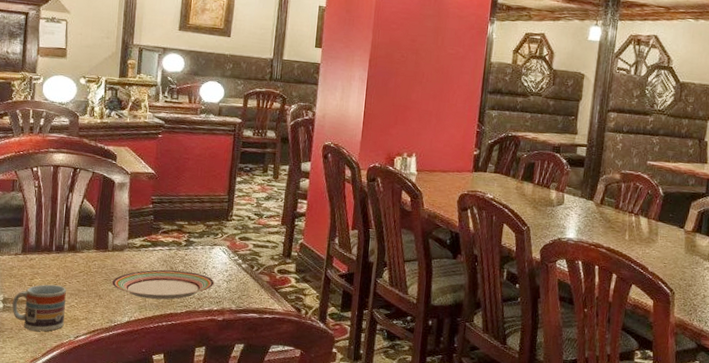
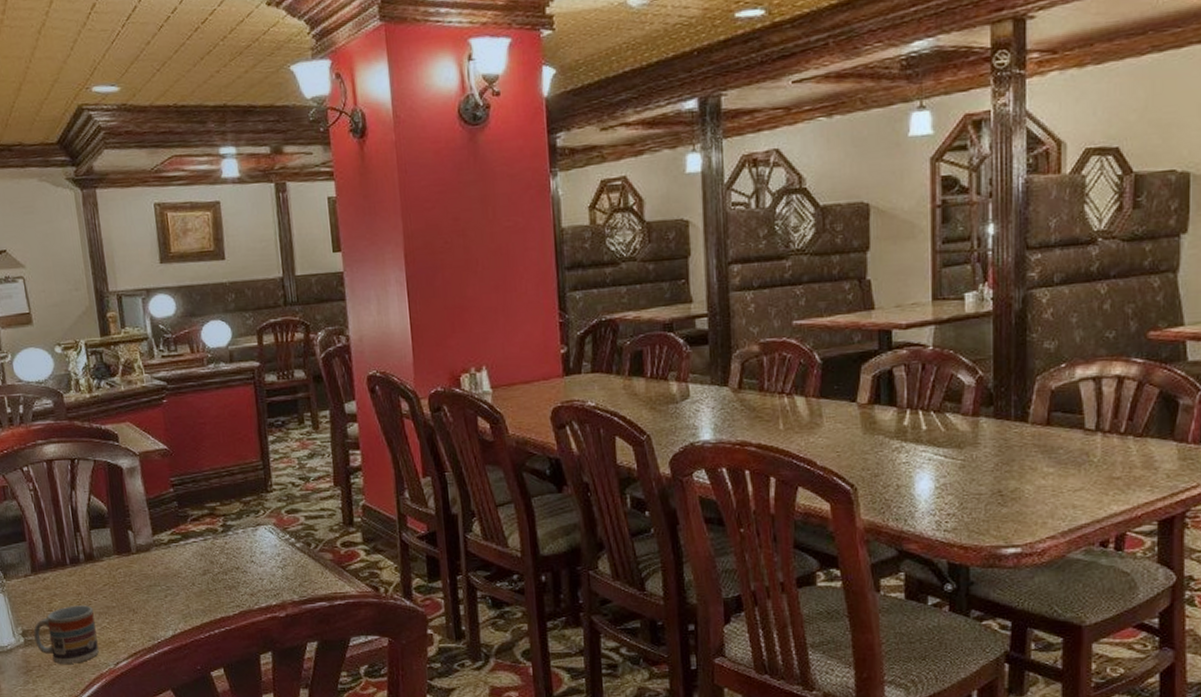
plate: present [111,269,215,300] -> none [143,563,267,605]

